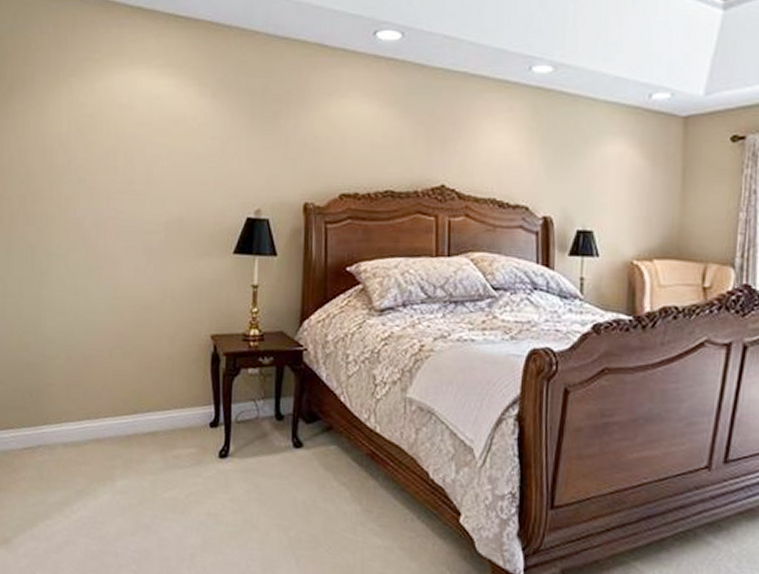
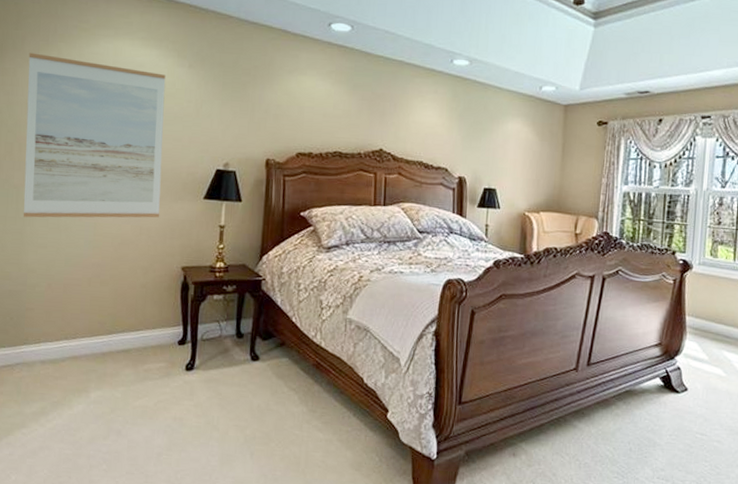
wall art: none [39,91,187,280] -> present [23,52,166,218]

